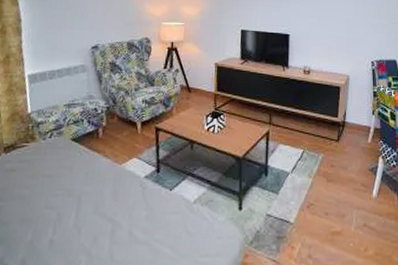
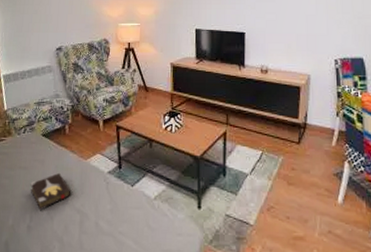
hardback book: none [54,179,103,223] -> present [30,172,72,211]

